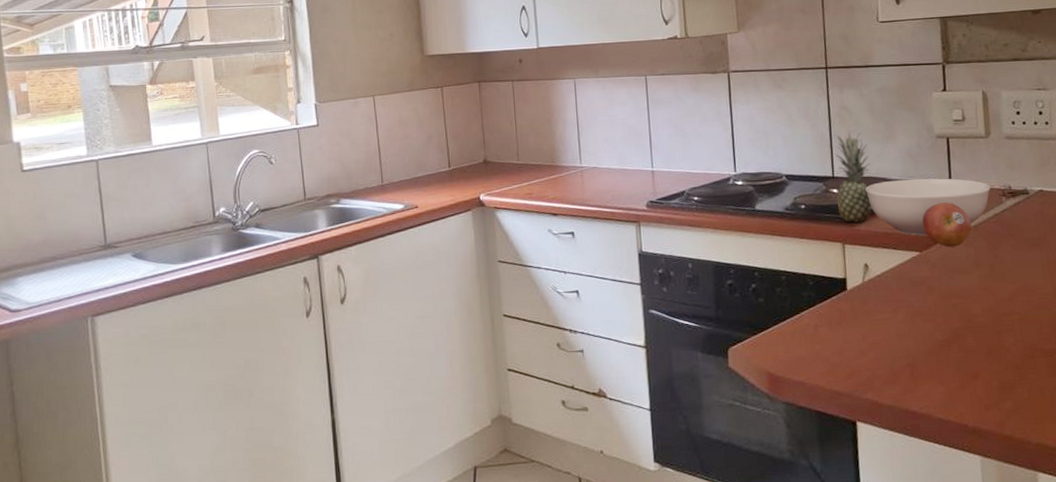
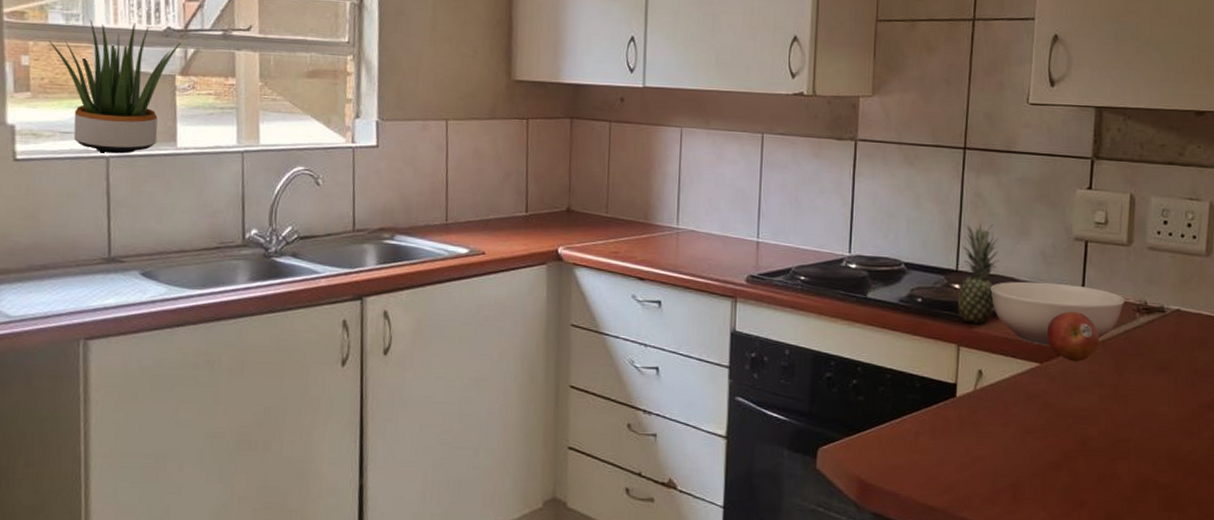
potted plant: none [41,45,147,157] -> present [49,19,181,154]

